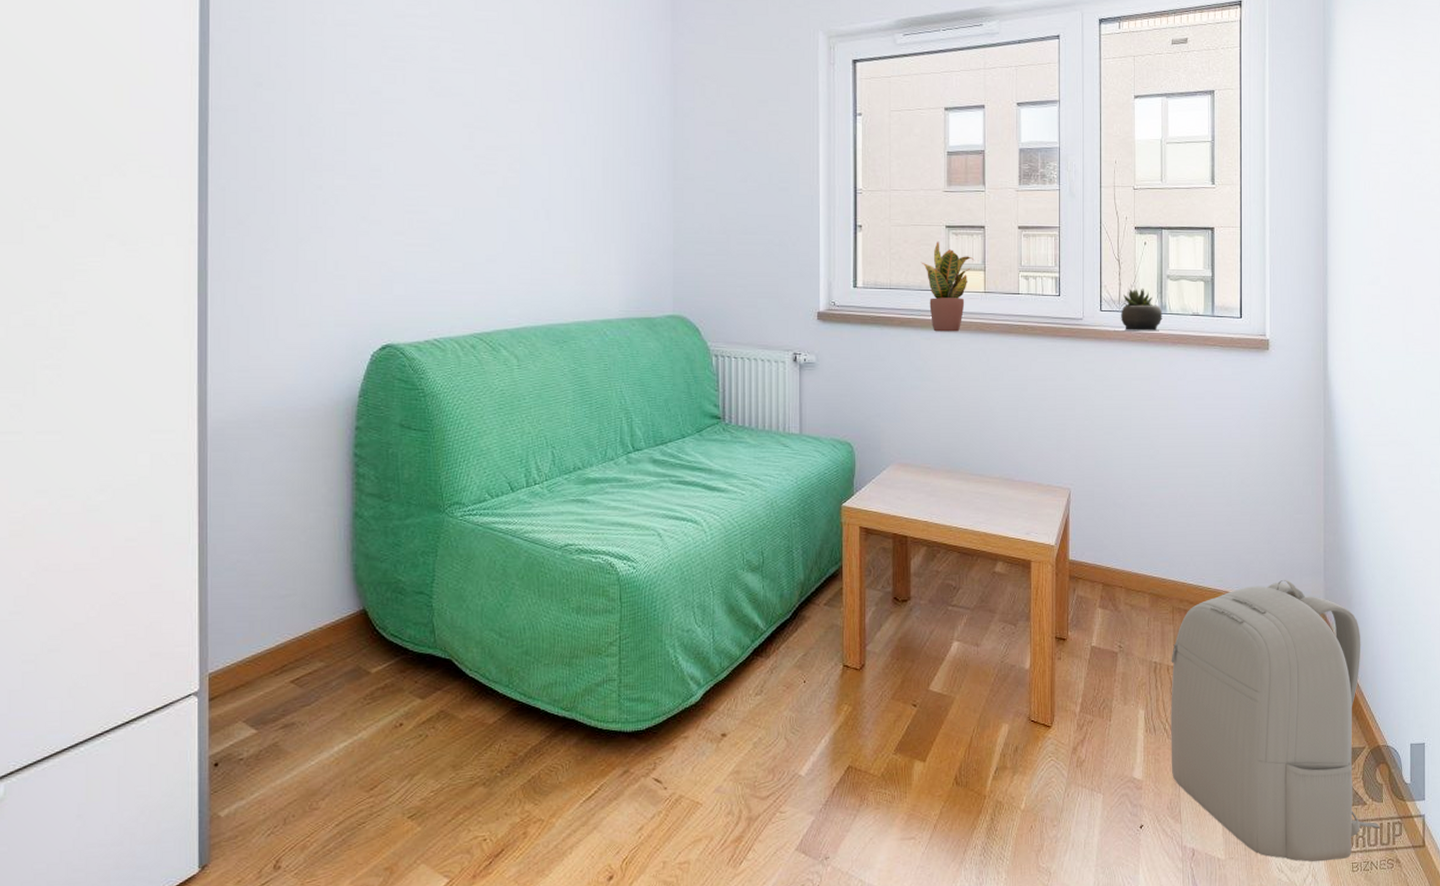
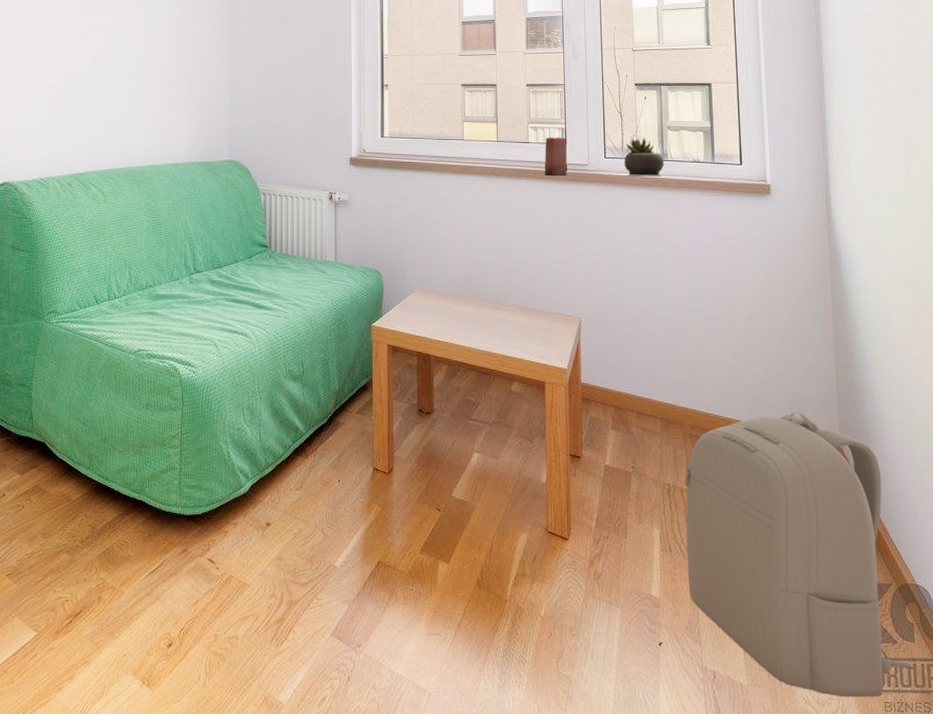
potted plant: present [921,241,975,332] -> none [440,98,488,176]
candle: none [1036,287,1061,332] -> present [545,137,568,177]

